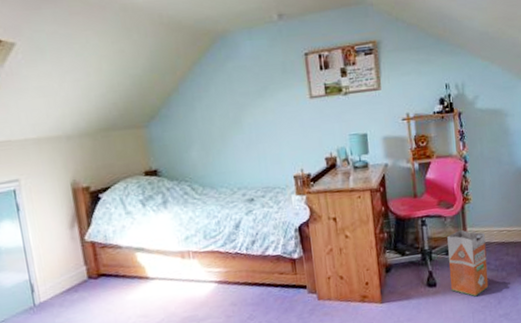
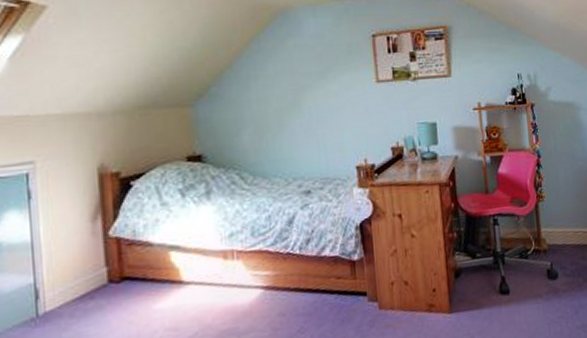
waste bin: present [447,229,489,297] -> none [520,230,565,306]

